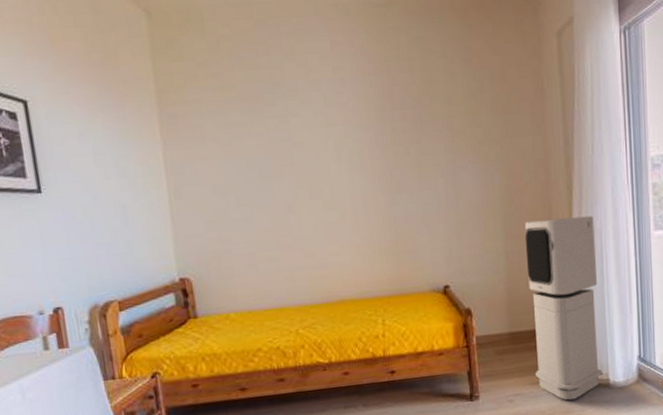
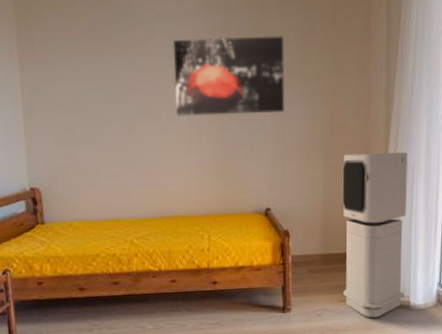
wall art: none [331,98,458,191] -> present [172,35,285,116]

